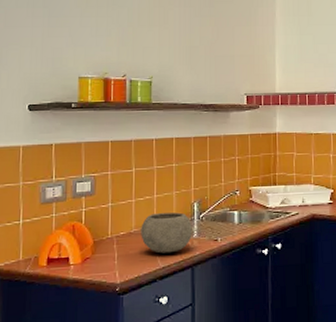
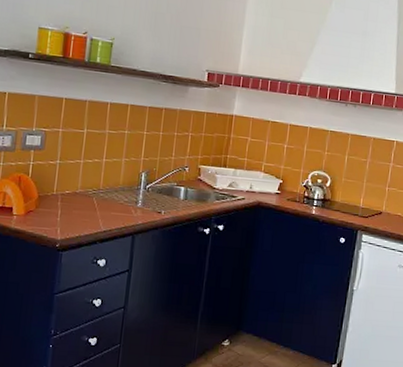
bowl: present [141,212,192,253] -> none [85,177,138,218]

